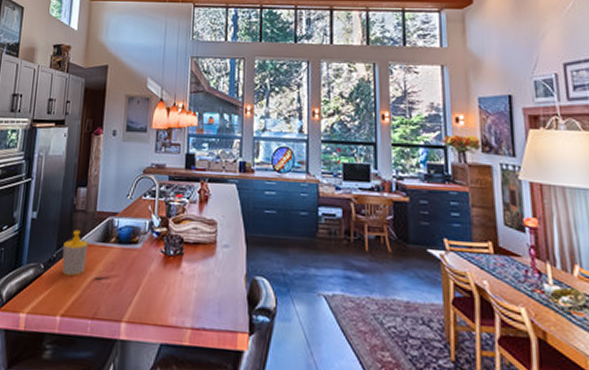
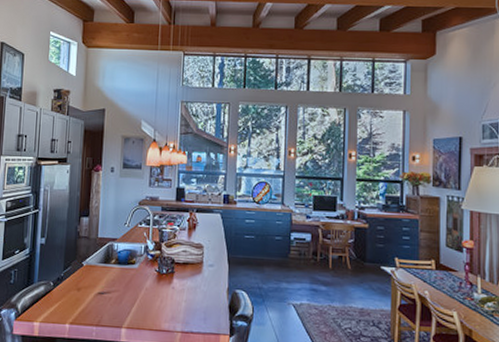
soap bottle: present [62,229,88,276] -> none [69,253,92,291]

